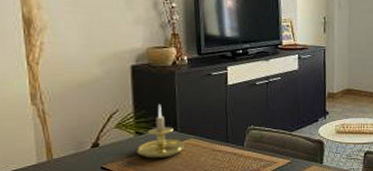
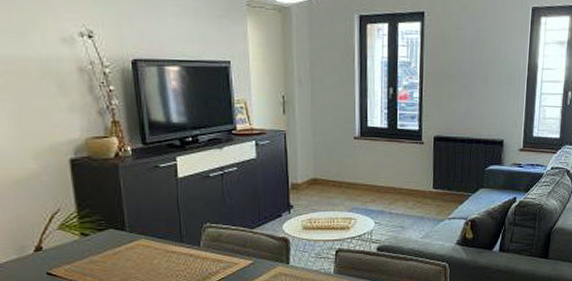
candle holder: present [137,104,186,159] -> none [84,202,136,262]

